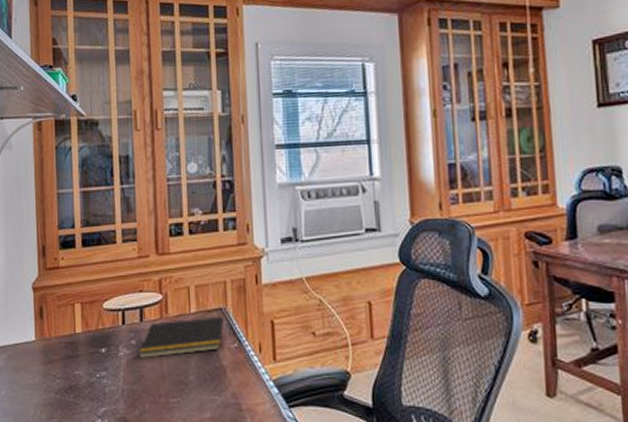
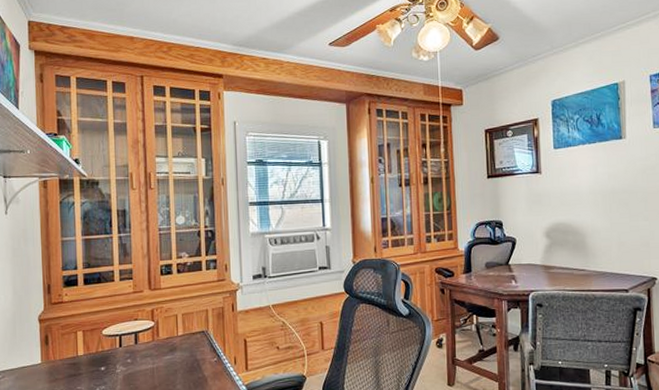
notepad: present [138,316,224,358] -> none [133,337,206,373]

